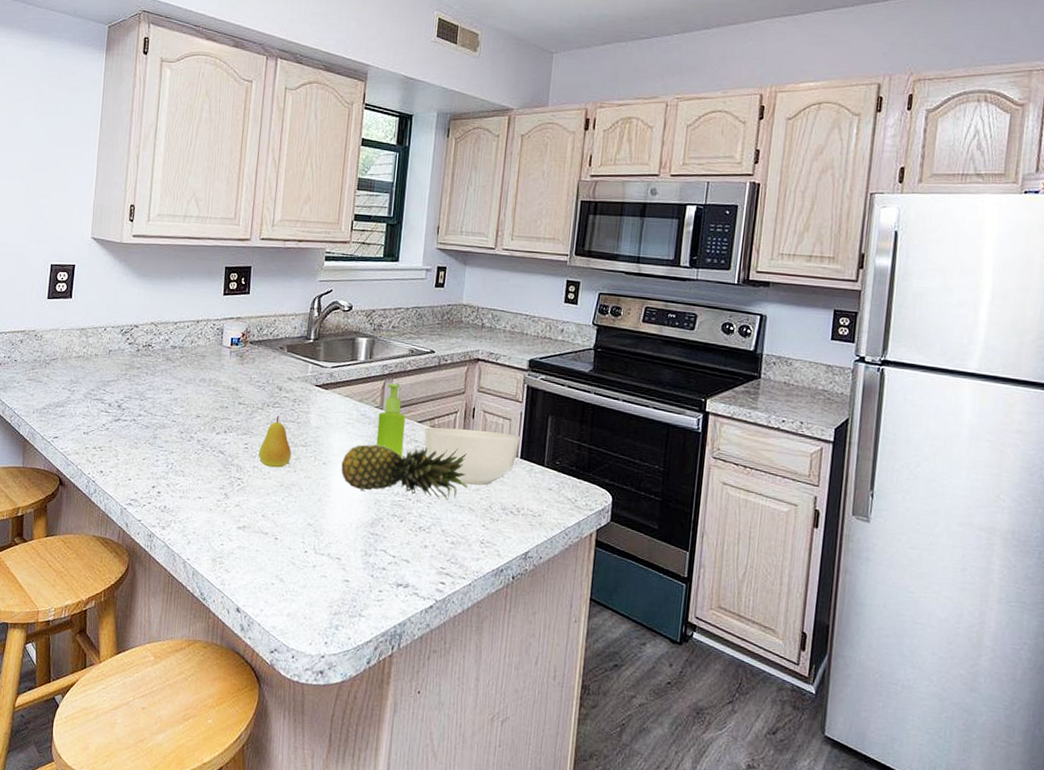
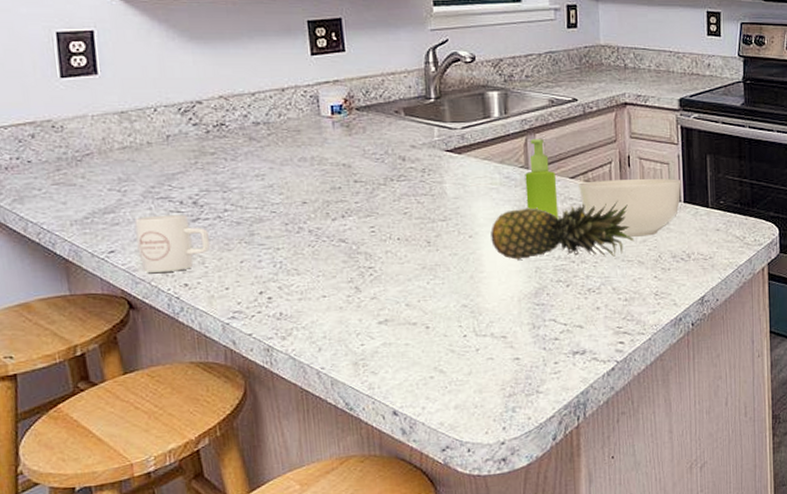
mug: none [73,412,125,460] -> present [134,214,211,274]
fruit: present [258,415,292,468] -> none [389,190,430,250]

